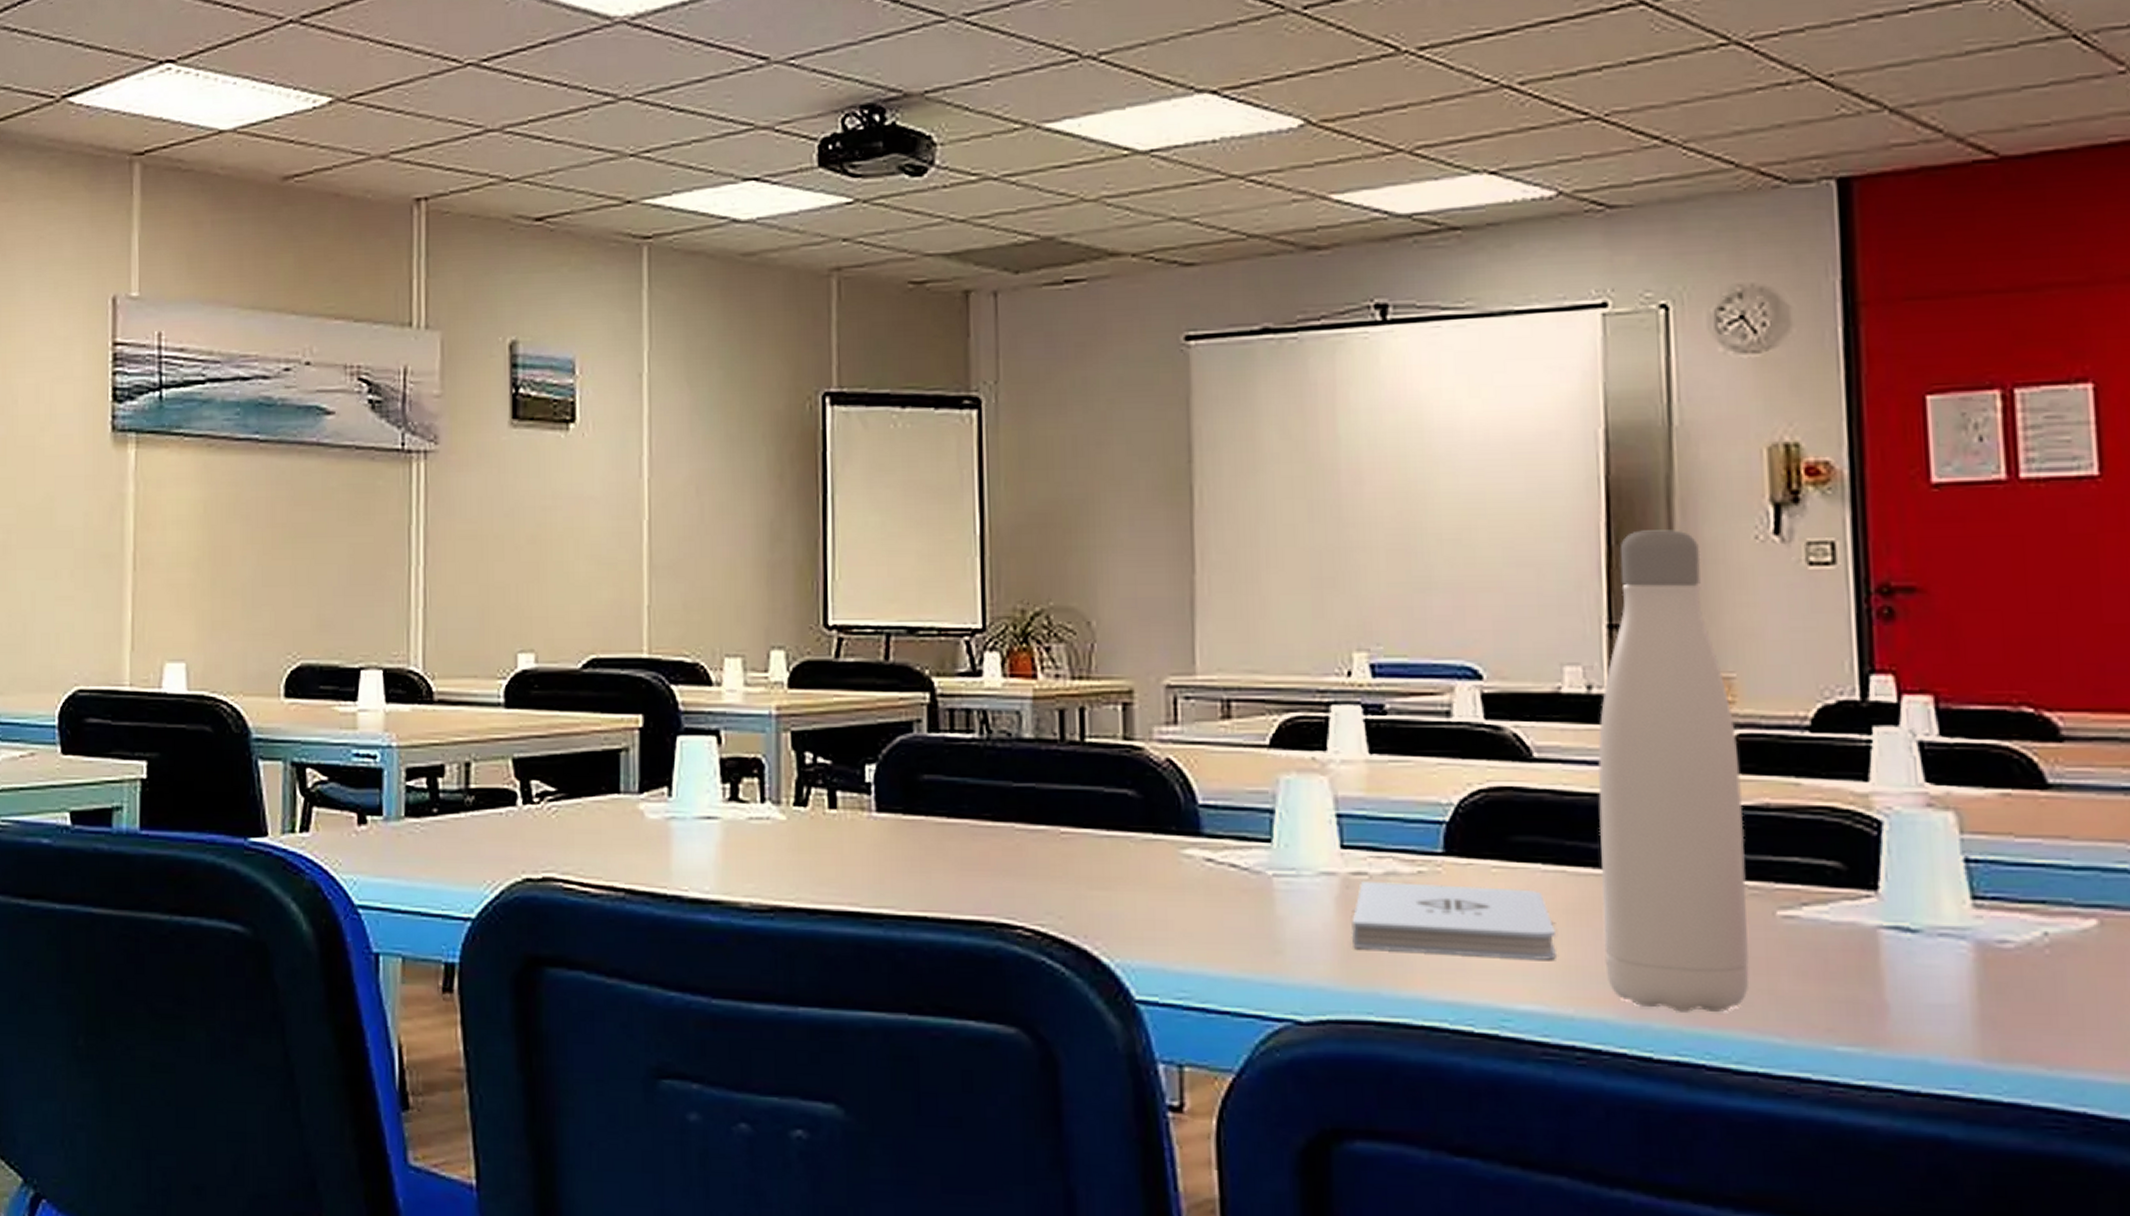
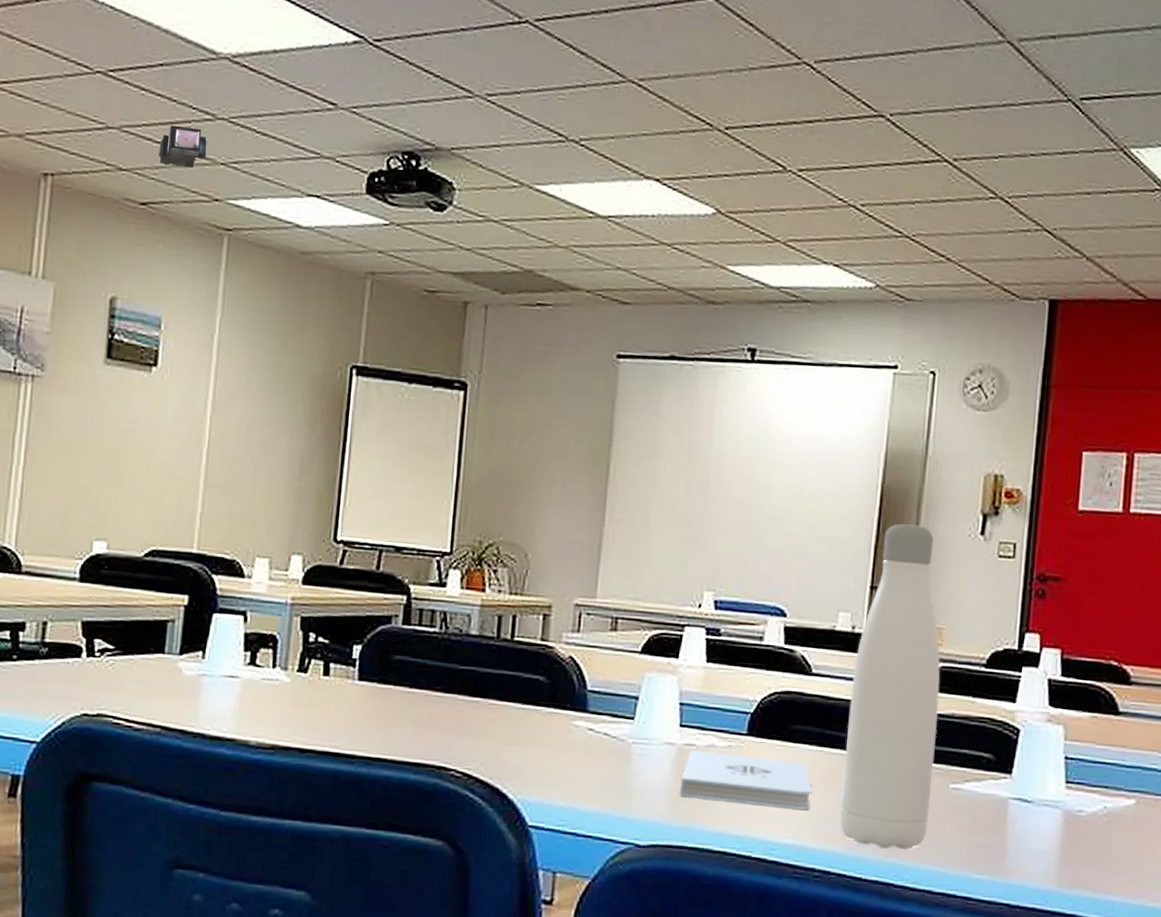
security camera: none [551,115,610,168] -> present [158,125,208,168]

